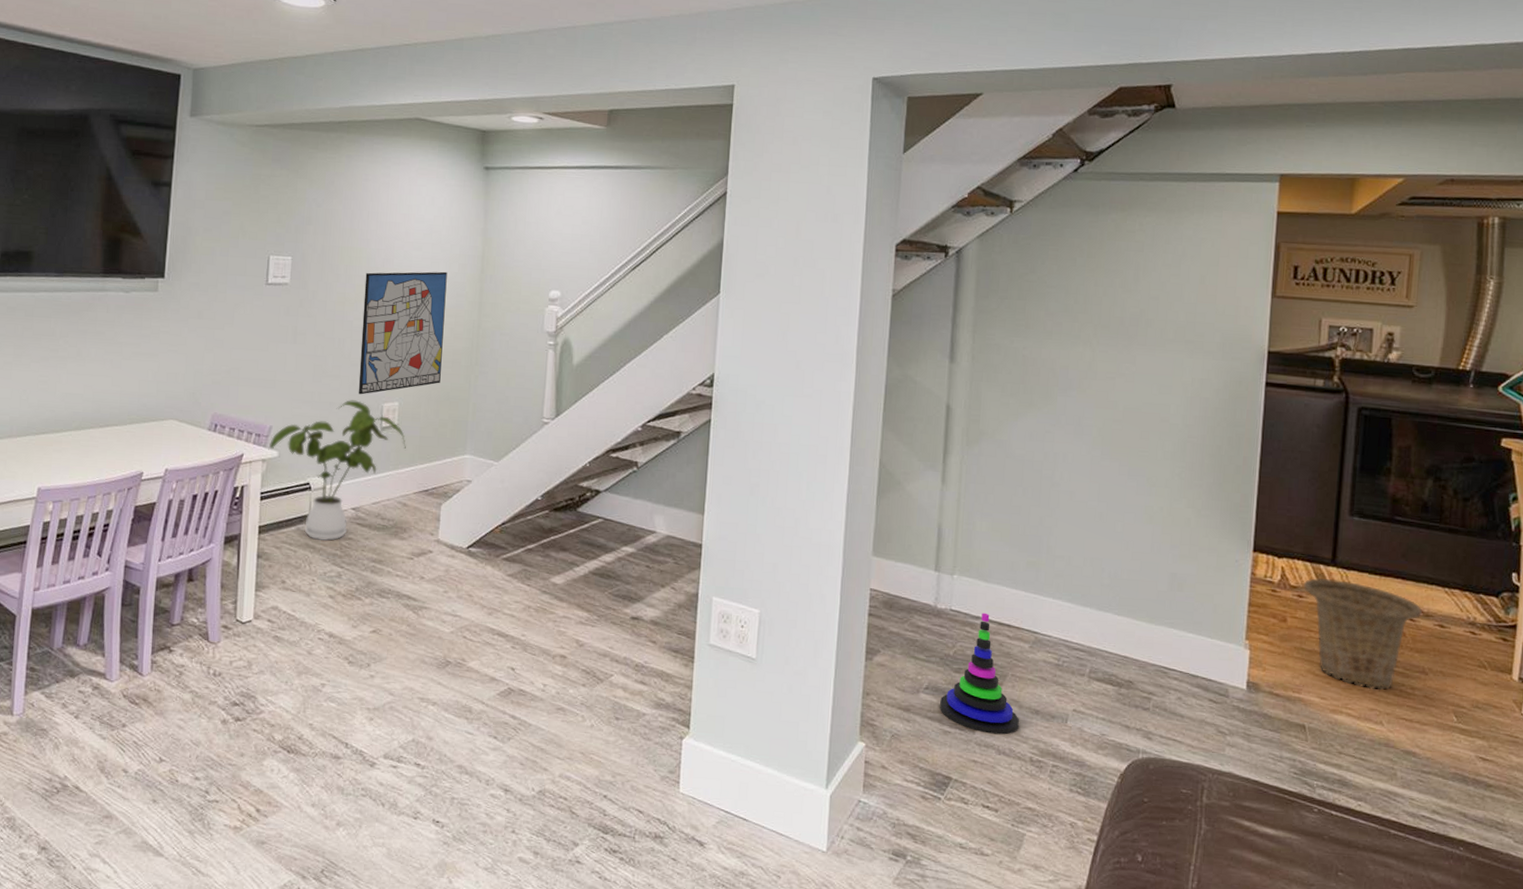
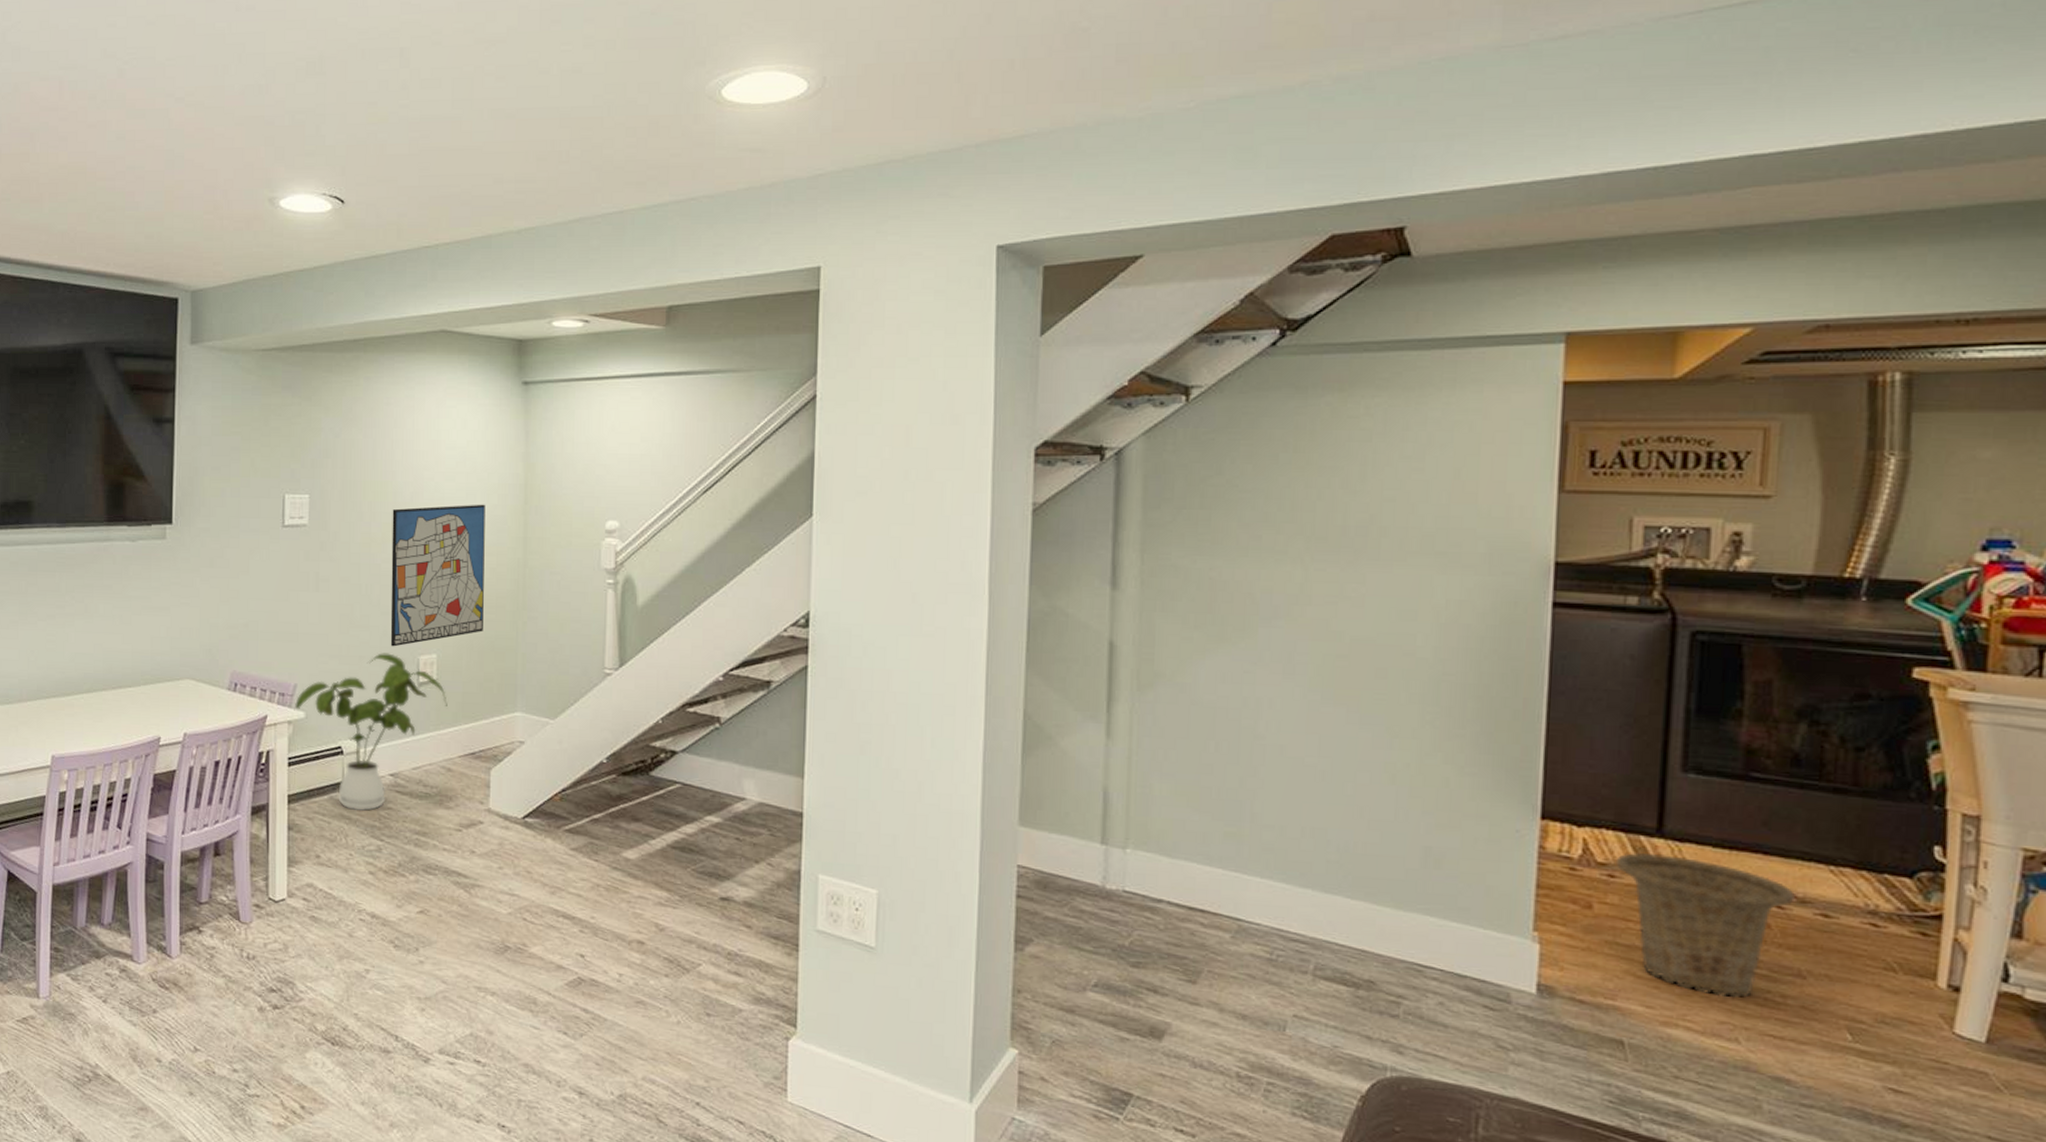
stacking toy: present [940,612,1019,735] -> none [1114,894,1220,1044]

